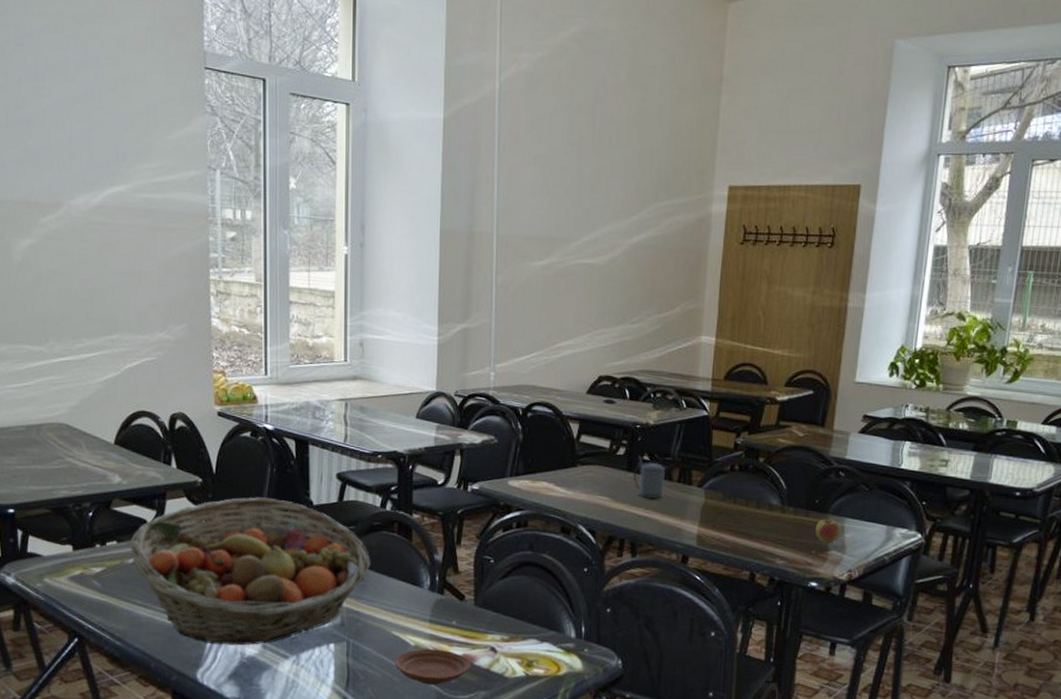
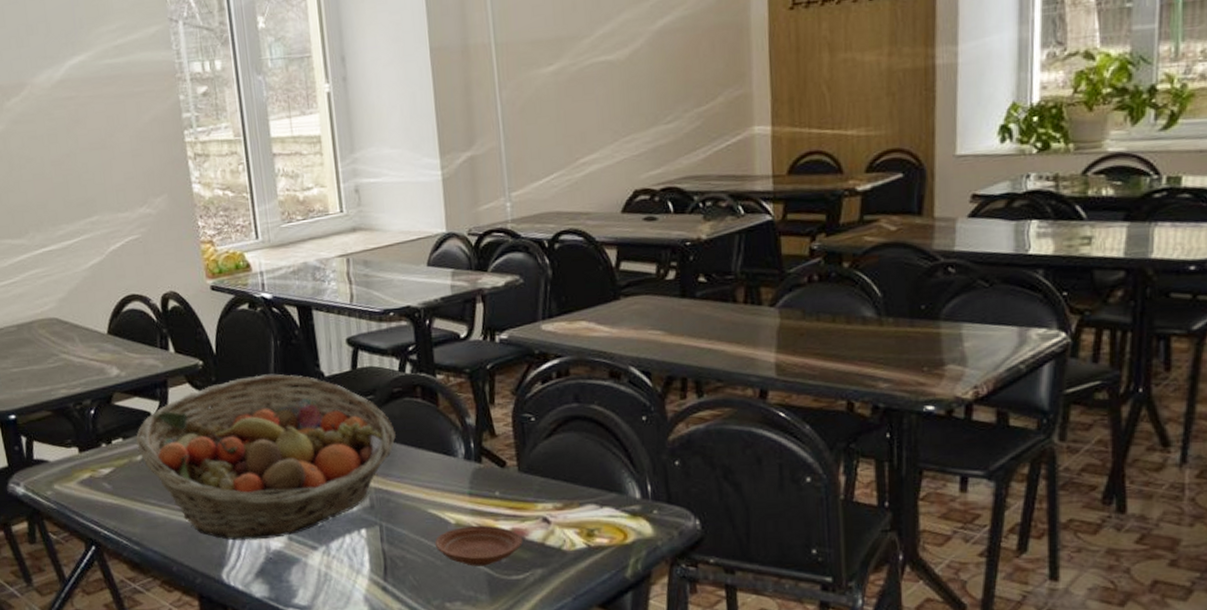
beer stein: present [633,455,665,499] -> none [689,277,729,327]
apple: present [816,515,841,543] -> none [925,322,958,356]

